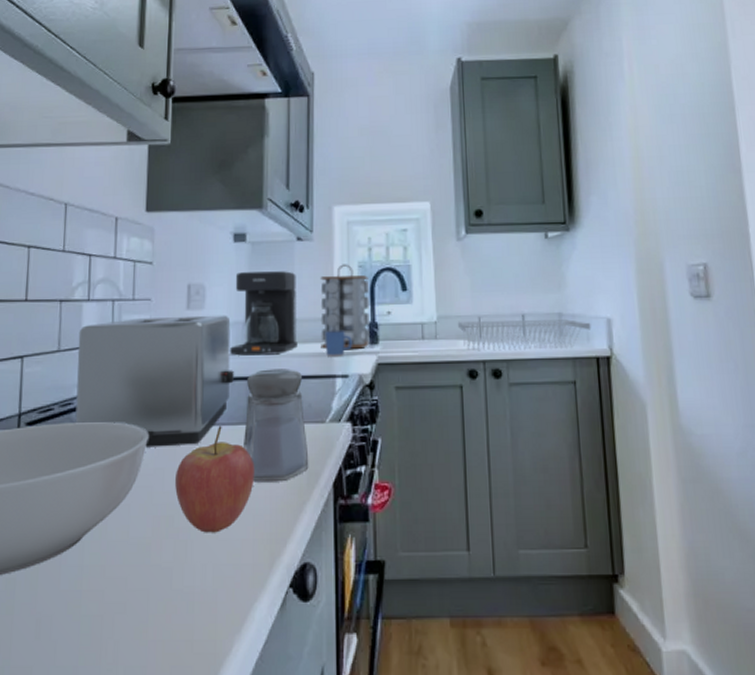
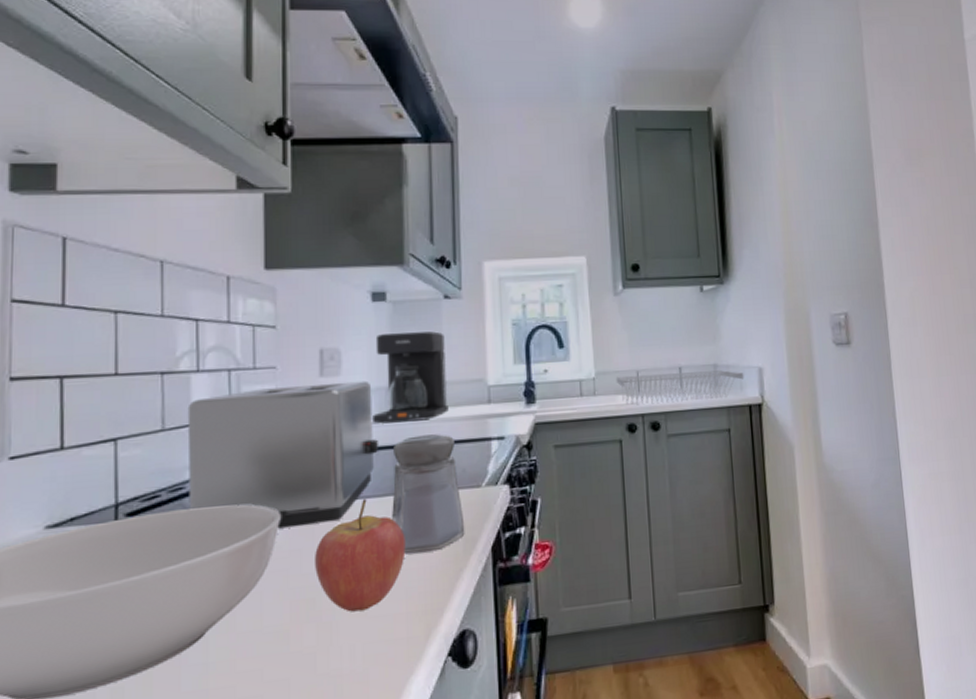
spice rack: present [320,264,370,350] -> none [471,322,526,411]
mug: present [325,330,352,356] -> none [478,390,508,419]

